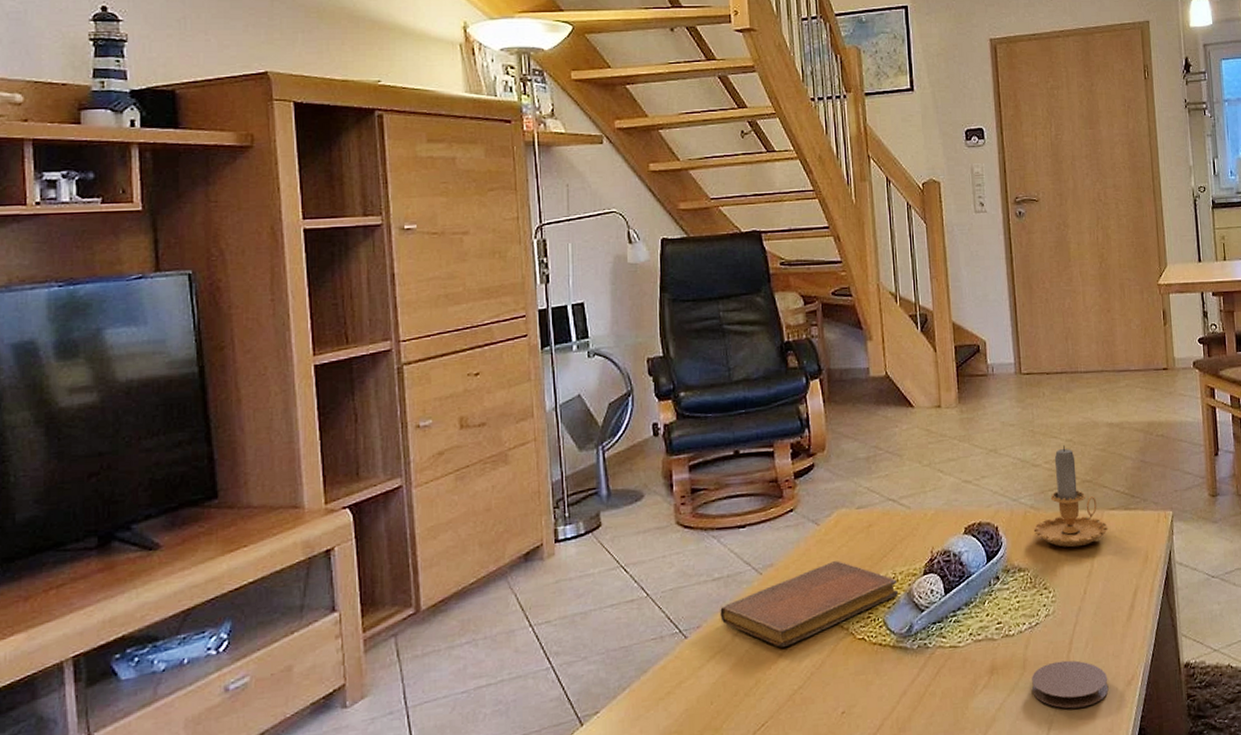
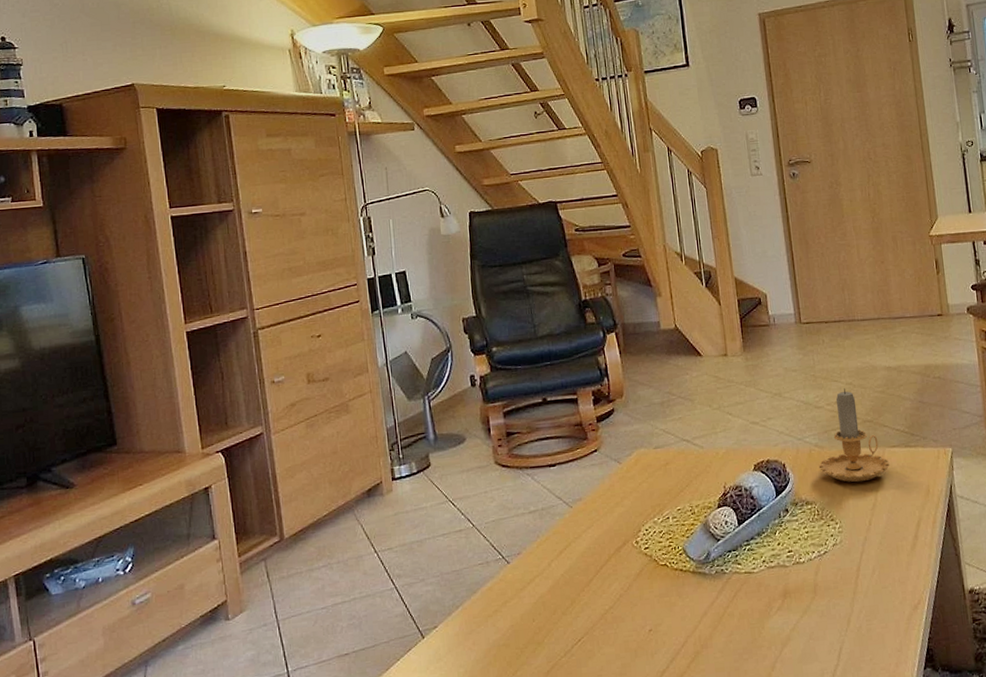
notebook: present [720,561,898,647] -> none [537,495,695,572]
coaster: present [1032,660,1109,709] -> none [822,585,896,630]

